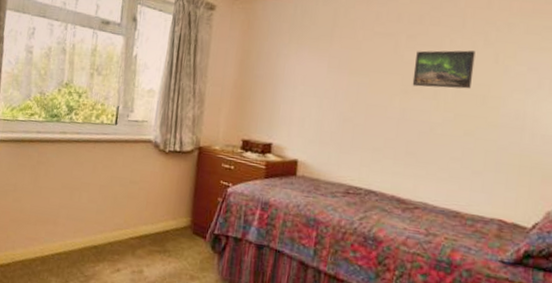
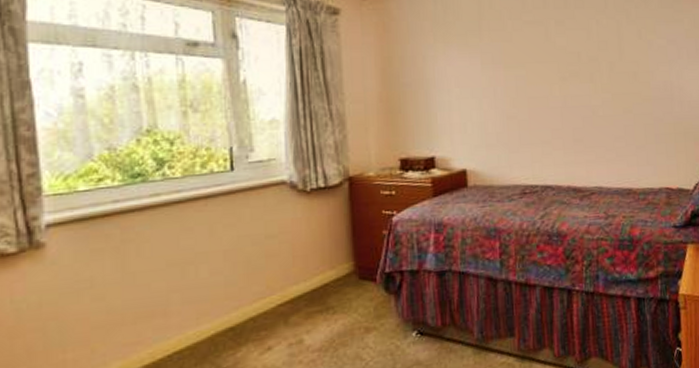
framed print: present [412,50,476,89] -> none [567,30,622,72]

